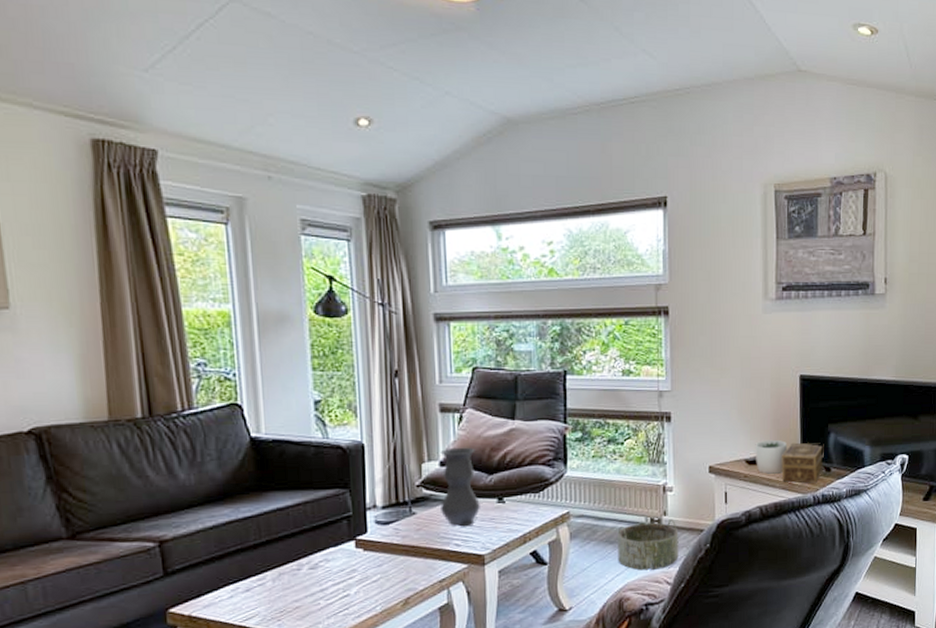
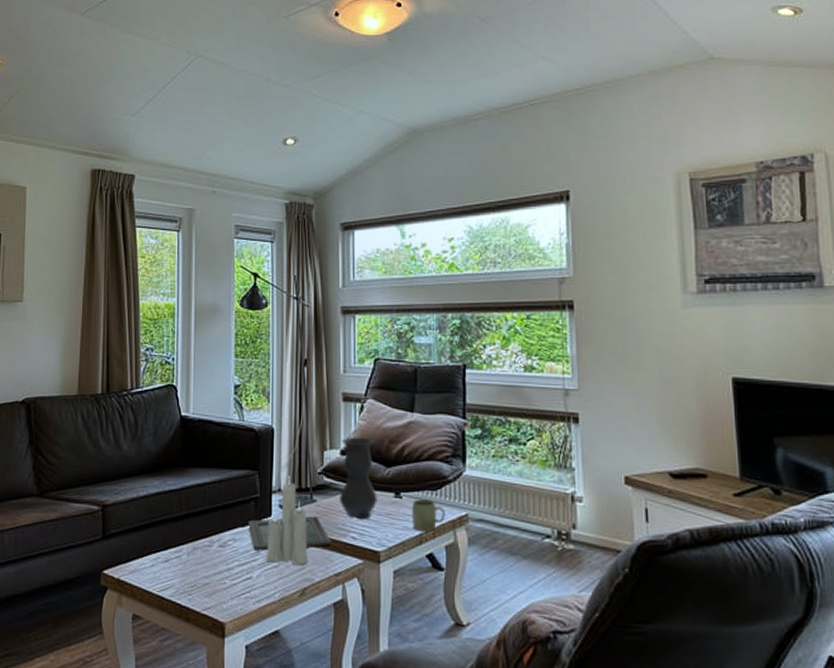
decorative tray: none [340,528,434,568] -> present [247,516,331,551]
candle: none [363,491,410,578] -> present [265,476,308,565]
mug: none [514,501,548,532] -> present [411,499,445,531]
basket: present [617,519,679,570] -> none [520,534,591,592]
planter: present [755,439,787,474] -> none [680,451,721,492]
decorative box: present [782,442,825,483] -> none [715,456,773,508]

